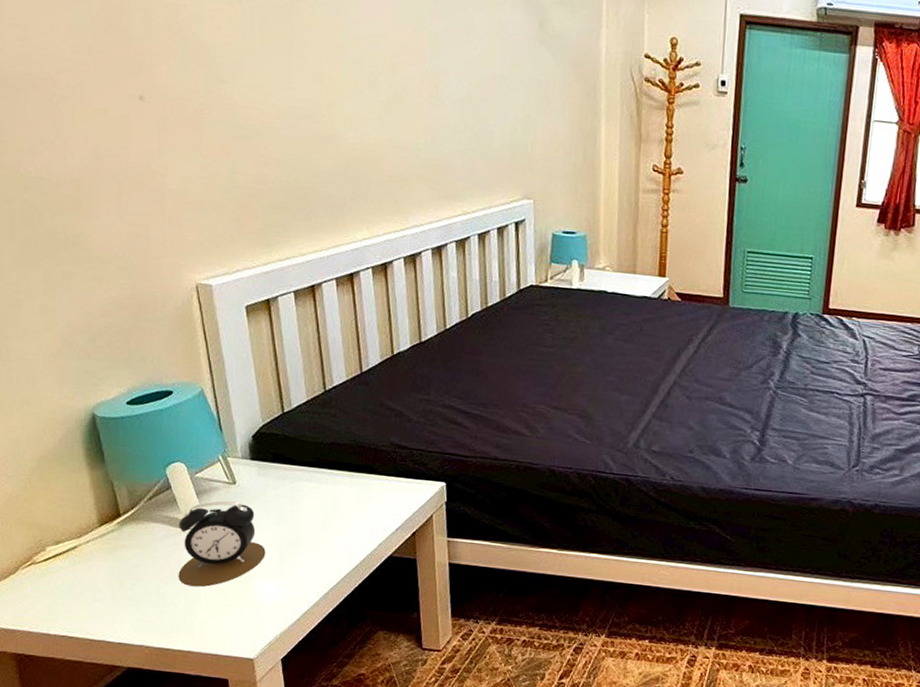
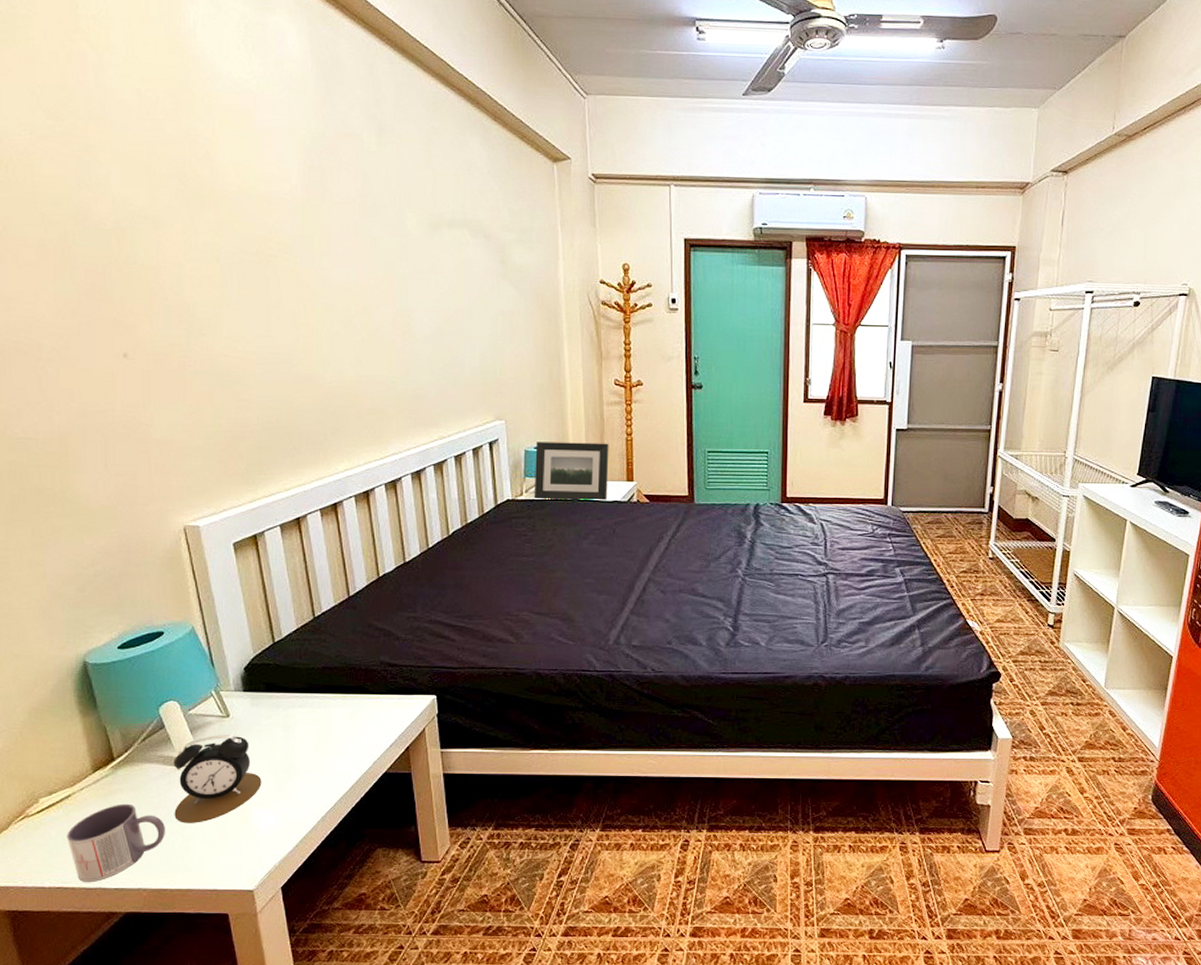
mug: none [72,560,169,635] -> present [67,803,165,883]
picture frame: none [559,226,643,295] -> present [534,442,609,500]

